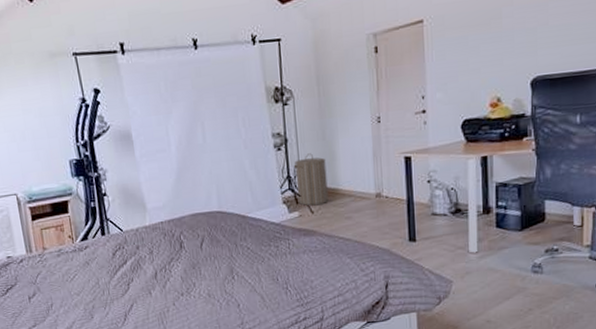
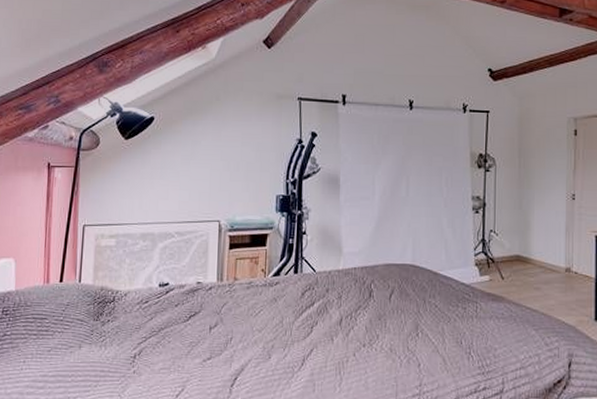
laundry hamper: present [293,153,329,206] -> none [489,220,520,272]

